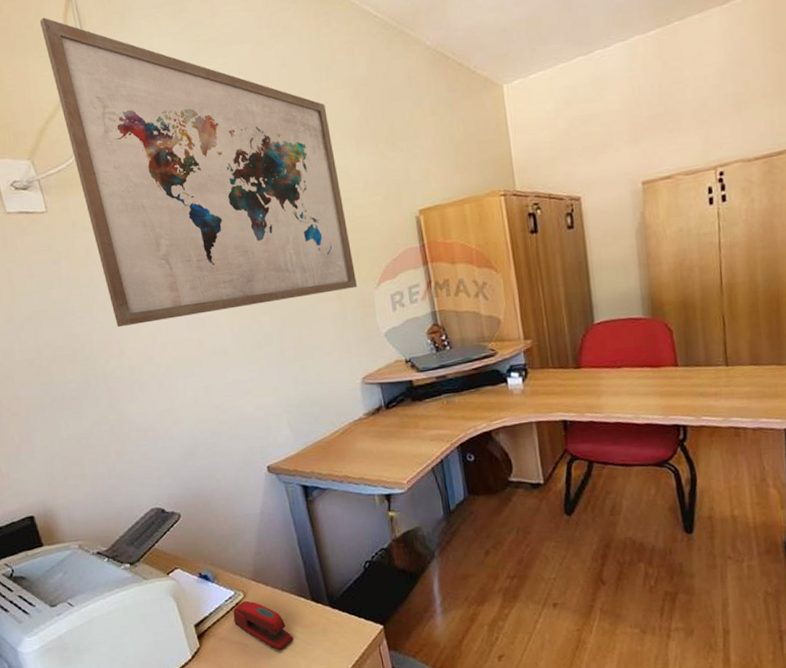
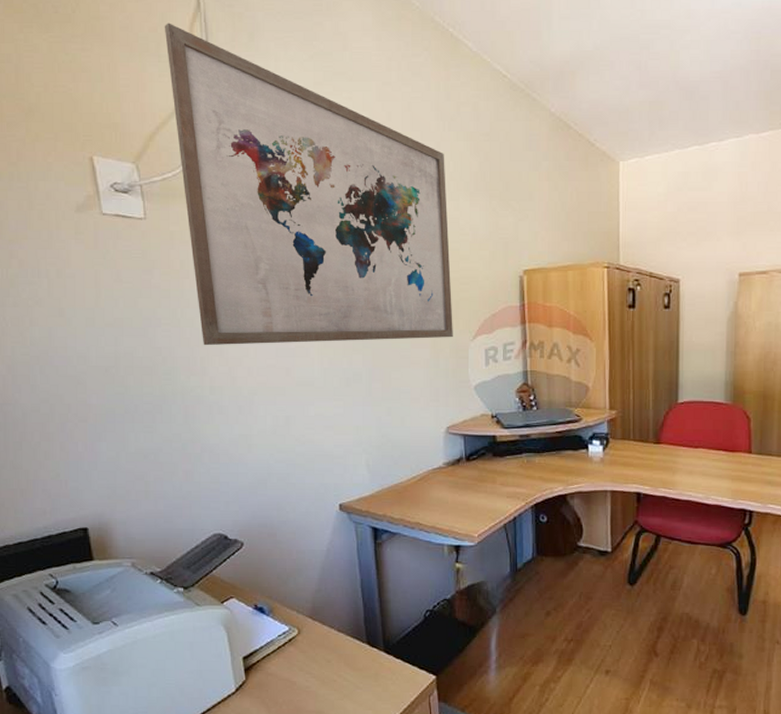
stapler: present [233,601,294,651] -> none [285,638,344,692]

